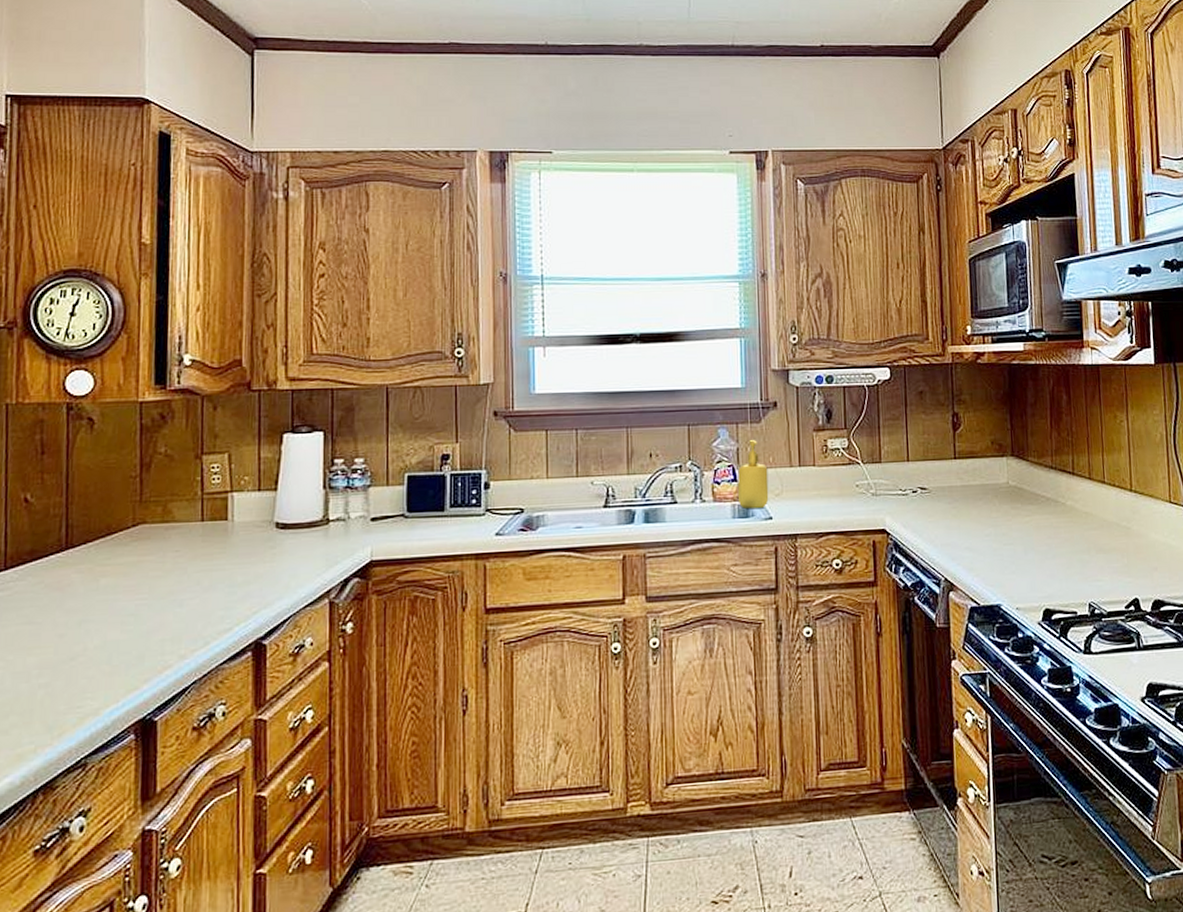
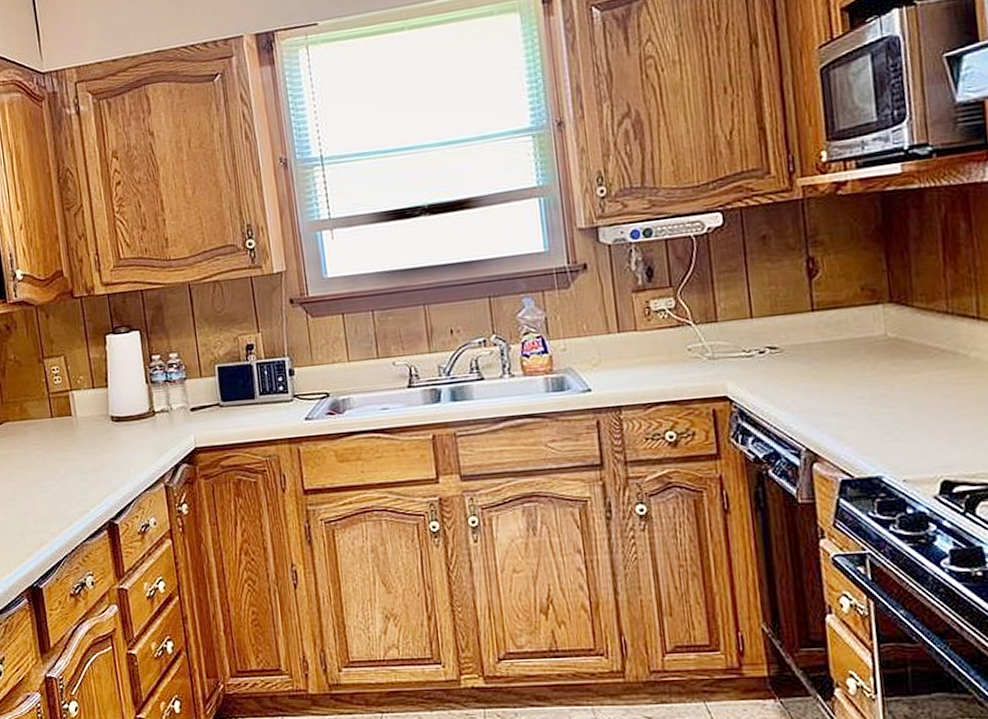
soap dispenser: present [737,440,769,509] -> none [548,307,586,382]

